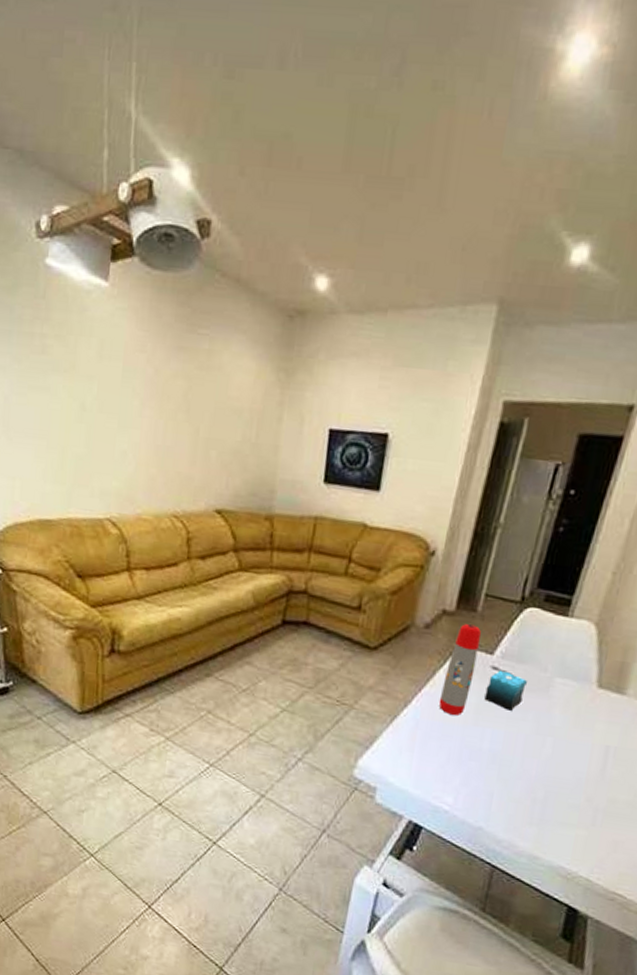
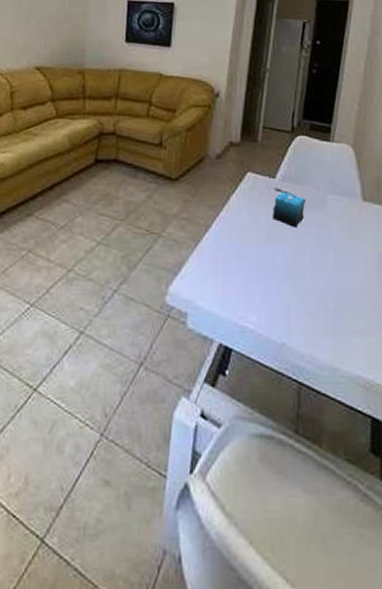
water bottle: present [438,624,481,715] -> none [235,153,263,235]

